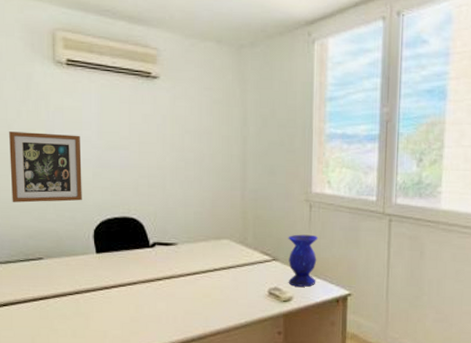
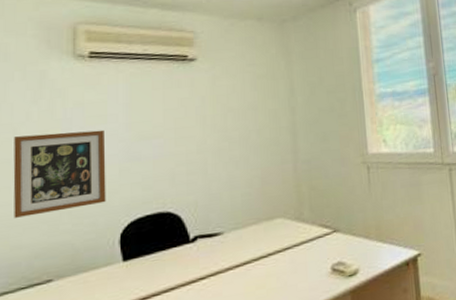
vase: present [288,234,319,287] -> none [347,197,383,257]

